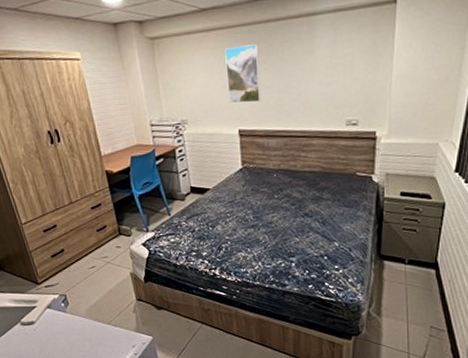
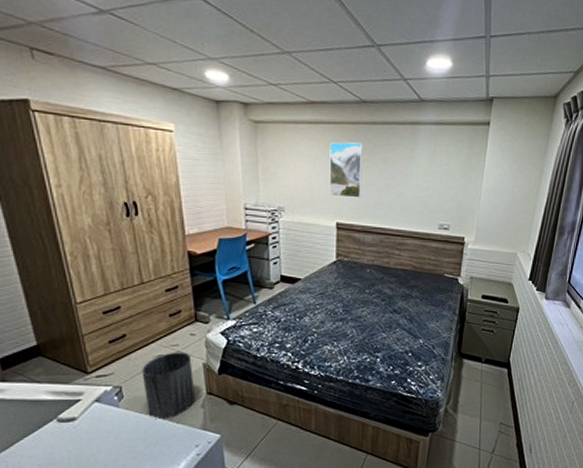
trash can: none [80,263,128,323] -> present [142,352,196,420]

